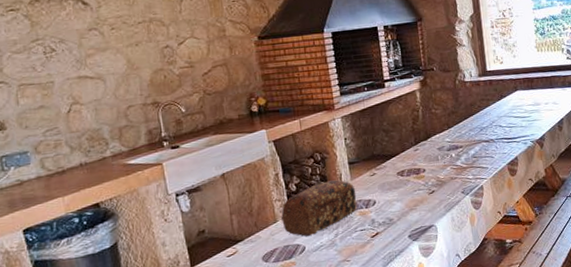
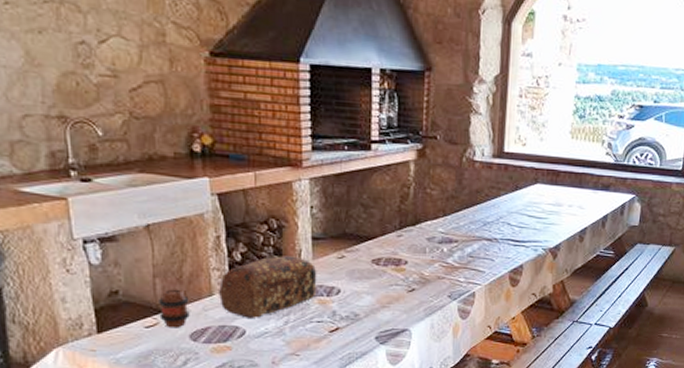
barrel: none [236,221,261,254] -> present [159,289,190,328]

